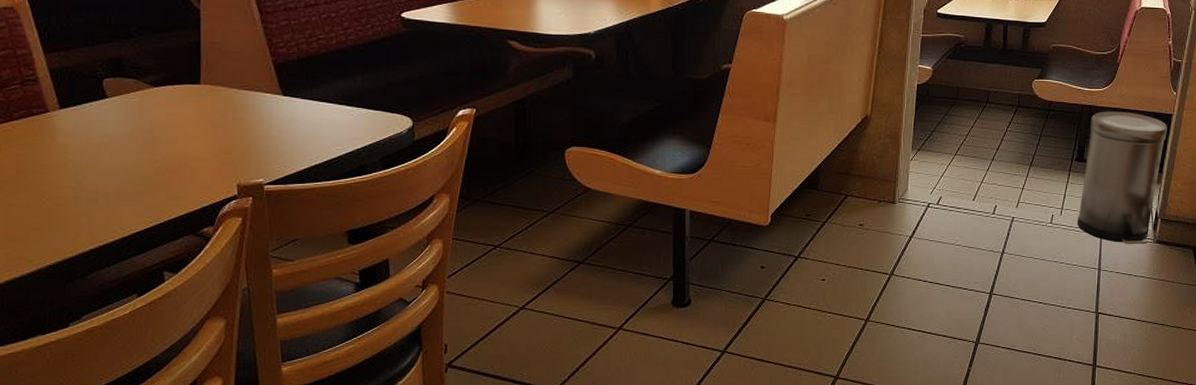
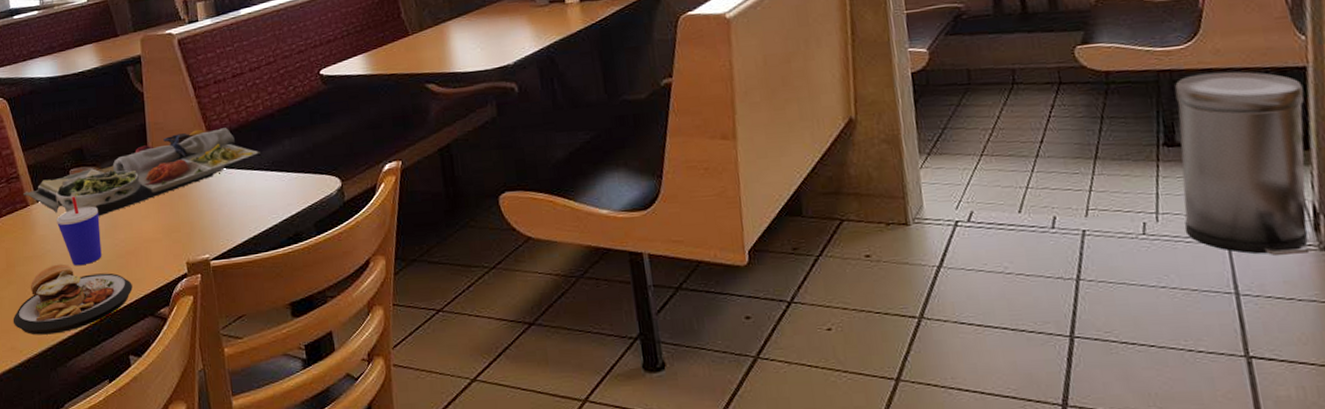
burger: none [21,175,172,246] -> present [13,264,133,335]
food tray: none [42,54,337,131] -> present [23,128,268,217]
beverage cup: none [84,107,138,179] -> present [57,196,102,266]

